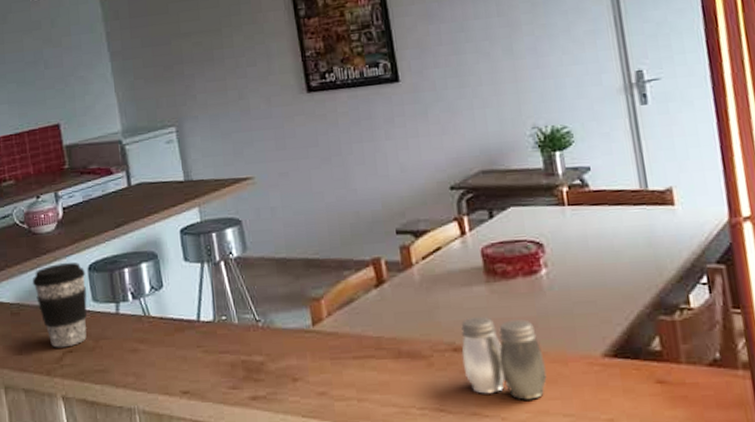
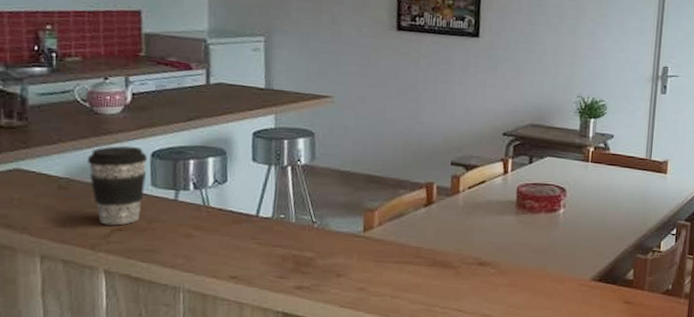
salt and pepper shaker: present [461,316,547,400] -> none [484,239,548,308]

